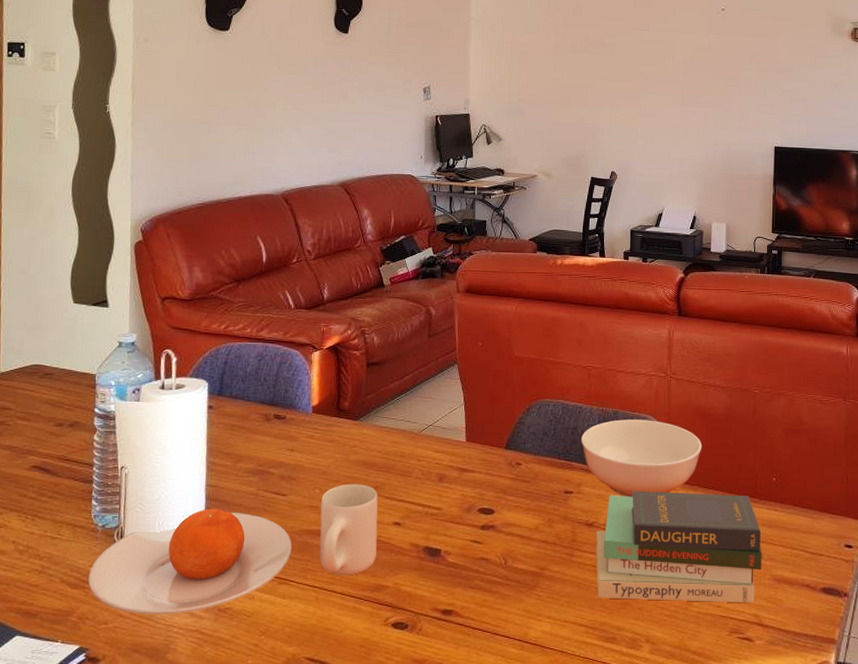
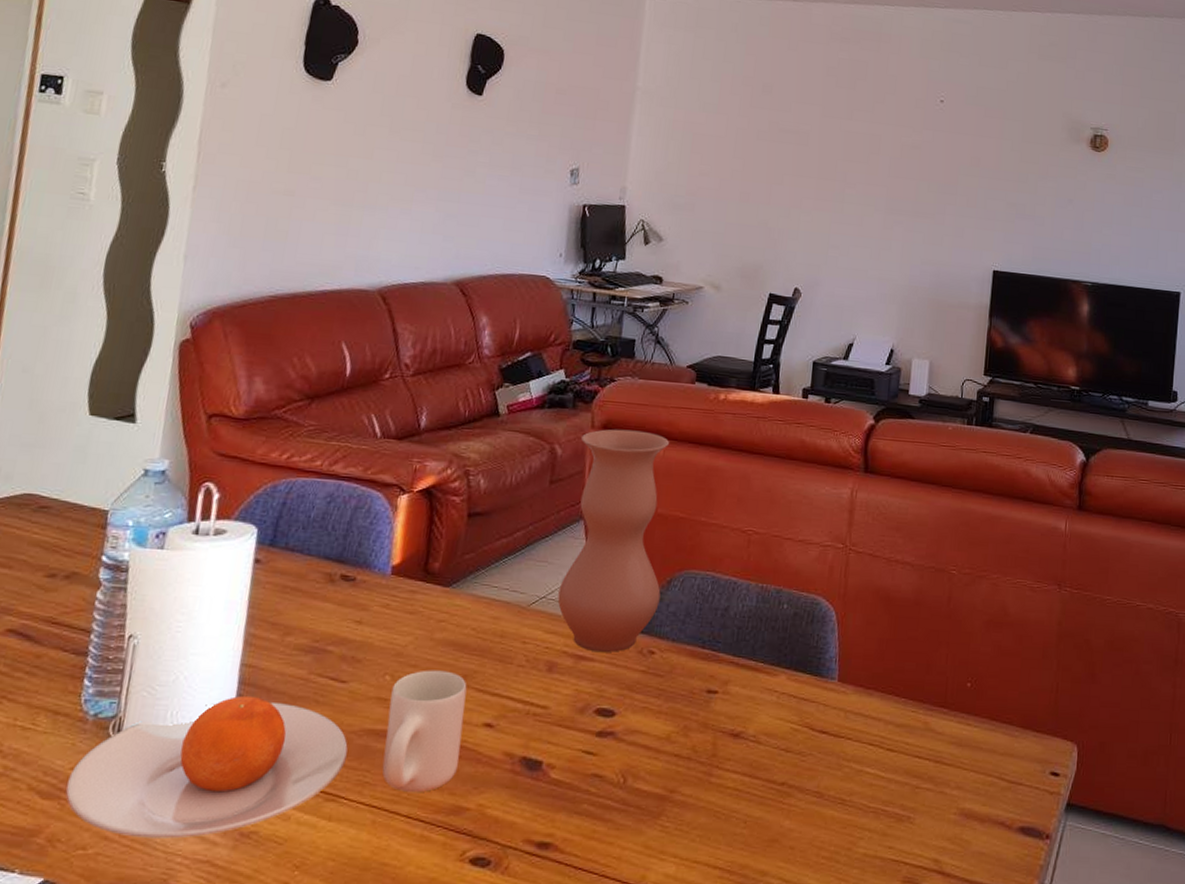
vase: none [442,292,522,465] -> present [557,429,669,652]
bowl: present [581,419,703,498] -> none [732,600,884,702]
books: present [596,491,762,604] -> none [739,693,949,845]

